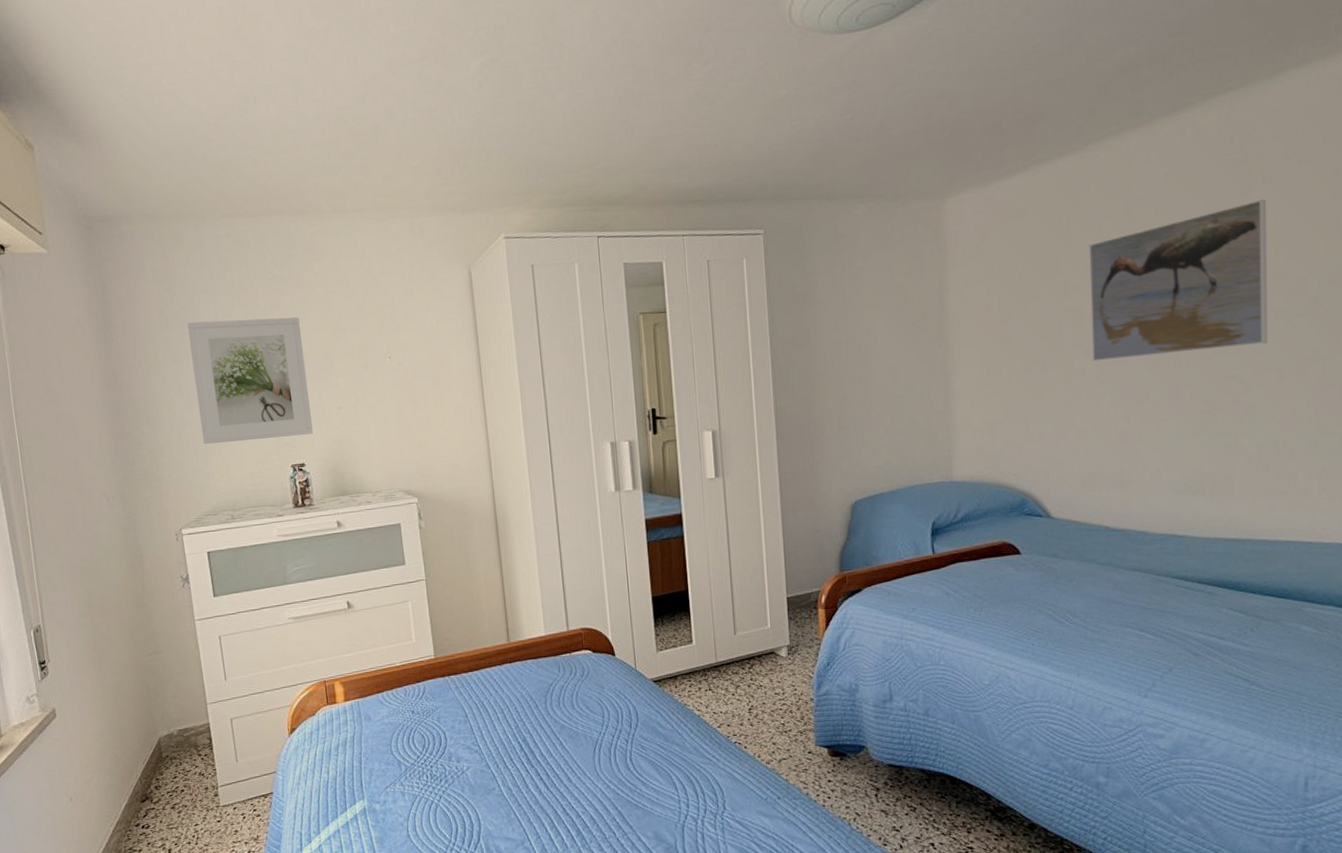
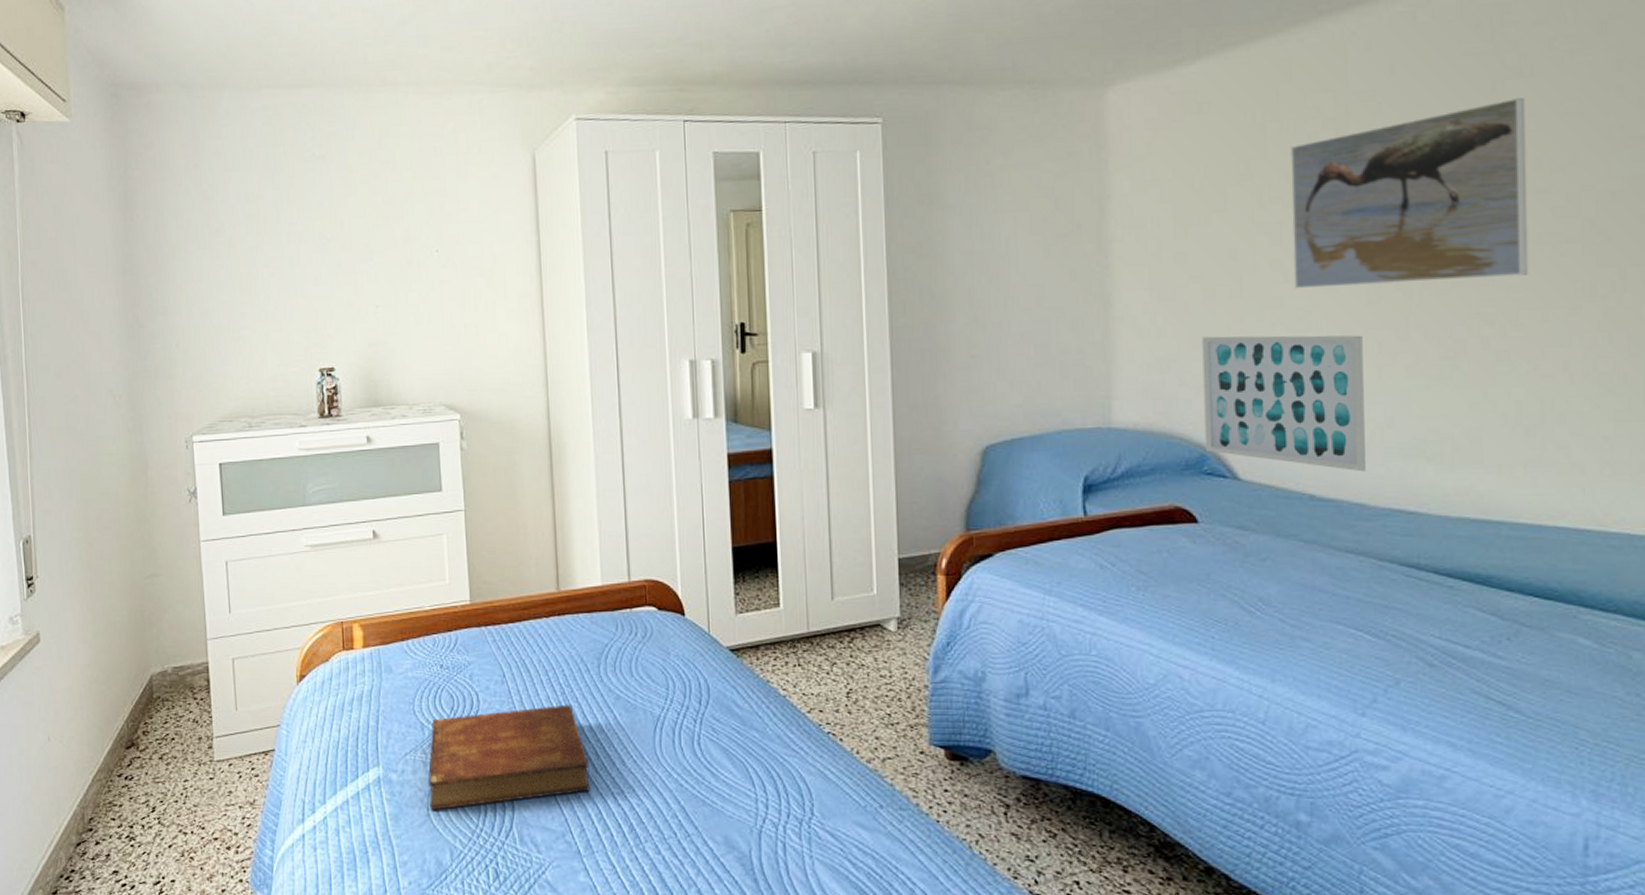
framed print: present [187,317,313,445] -> none [214,201,346,341]
bible: none [406,735,543,832] -> present [427,704,590,811]
wall art: none [1022,397,1147,507] -> present [1202,335,1366,472]

